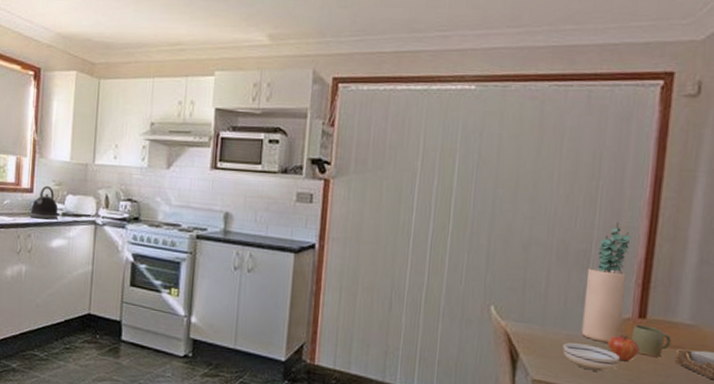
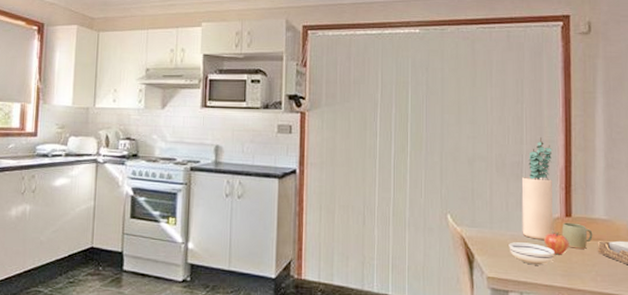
kettle: present [29,185,58,220] -> none [33,129,61,161]

